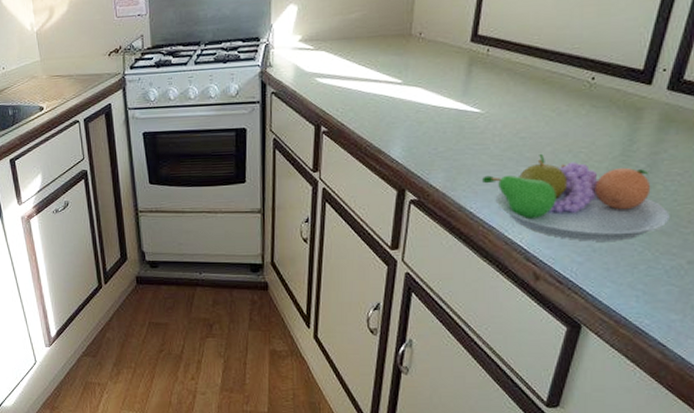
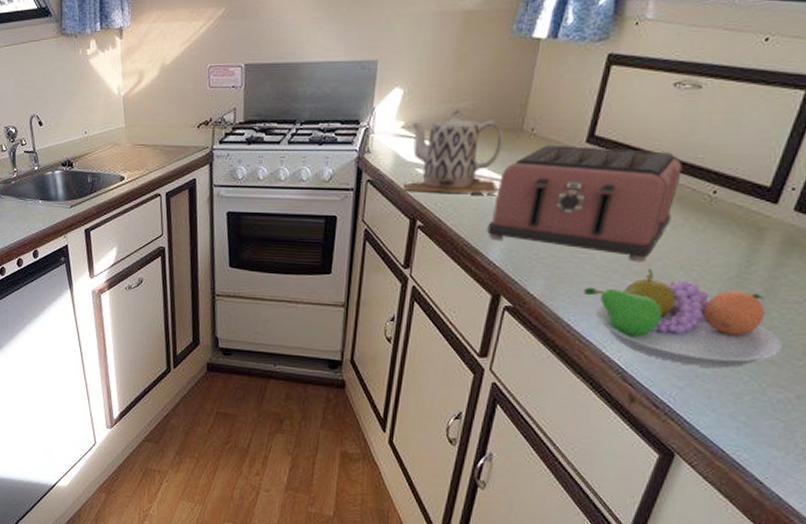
teapot: none [305,19,394,99] -> present [403,108,504,193]
toaster: none [387,44,561,149] -> present [487,144,683,263]

